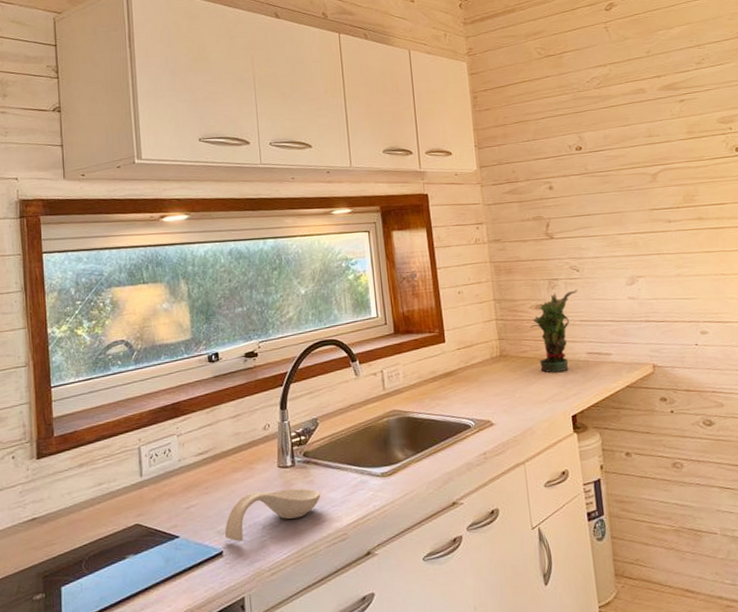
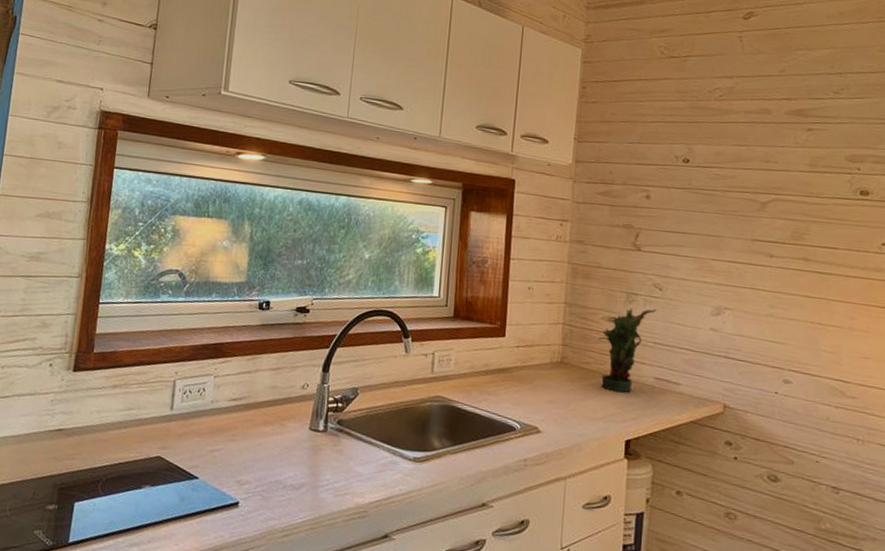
spoon rest: present [224,488,321,541] -> none [243,448,348,496]

